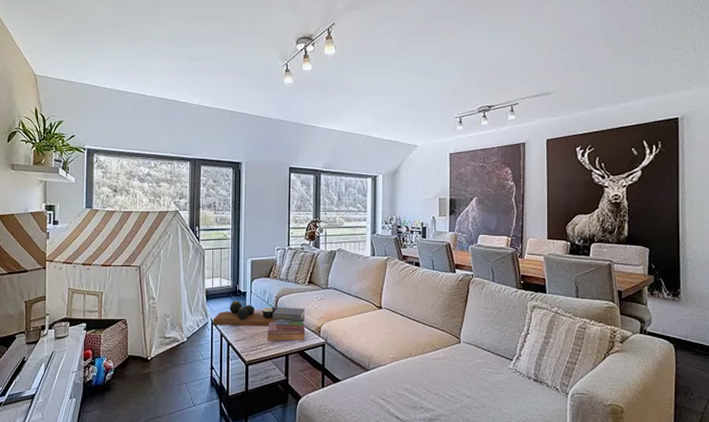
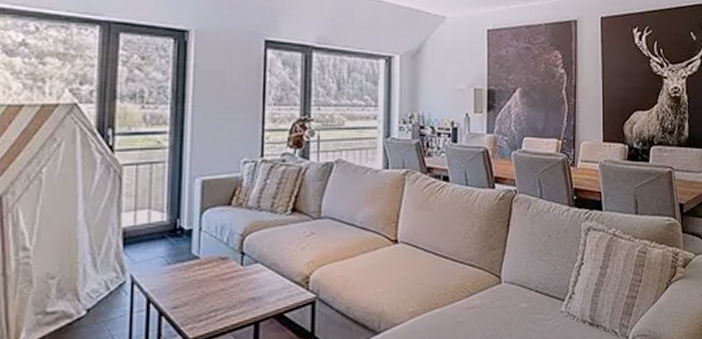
decorative tray: present [213,300,278,327] -> none [133,243,243,286]
books: present [266,307,306,341] -> none [224,249,287,302]

